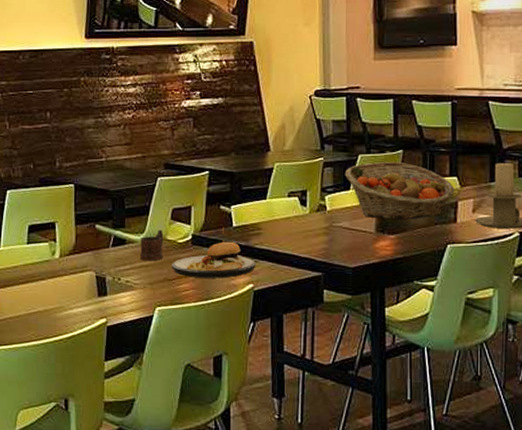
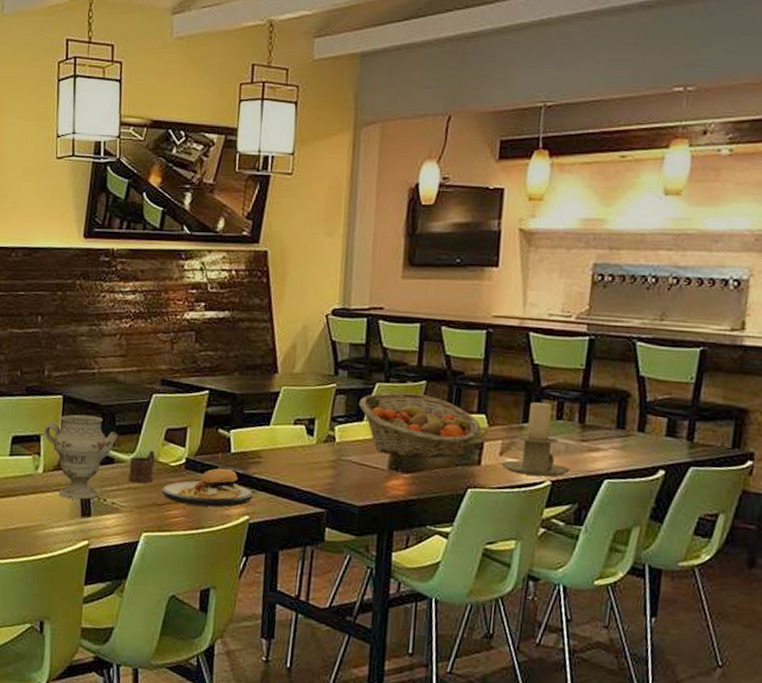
decorative vase: none [57,201,129,280] -> present [43,414,119,500]

